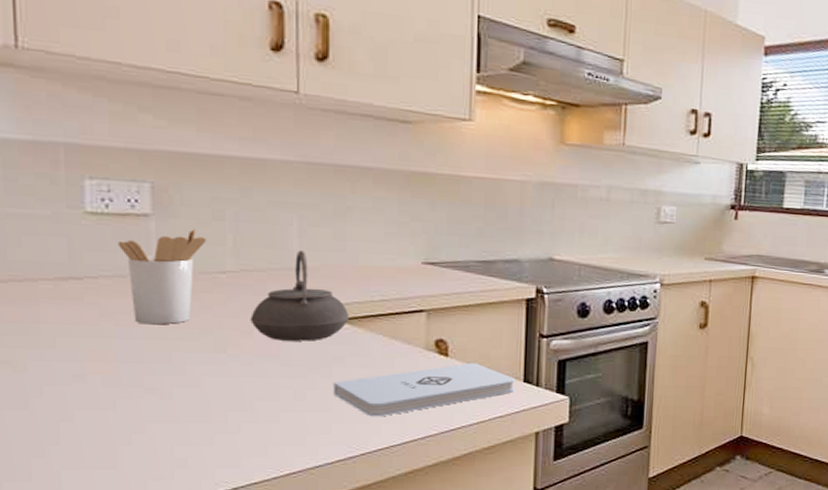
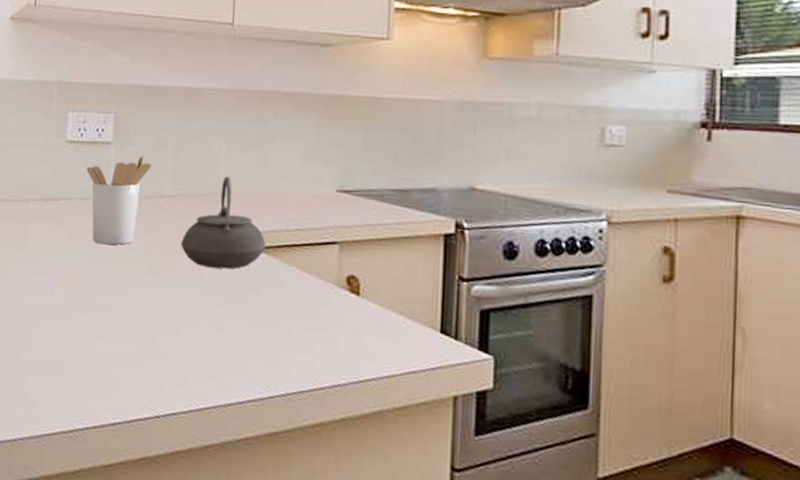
notepad: present [333,362,515,417] -> none [247,304,431,358]

